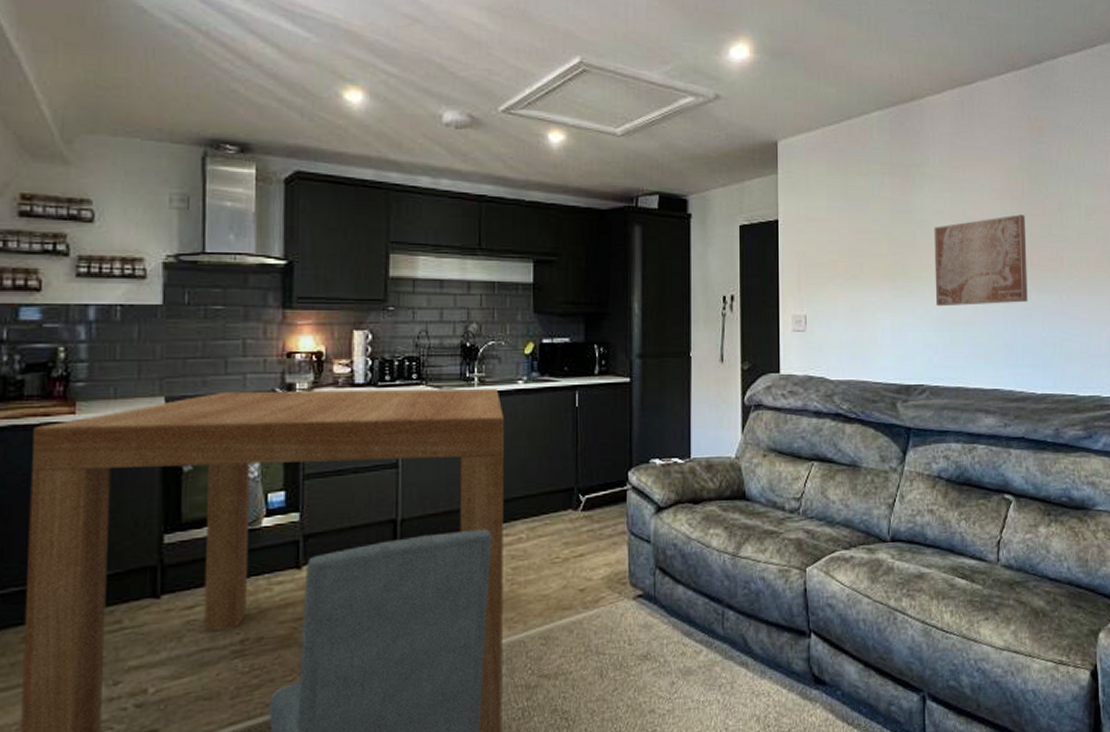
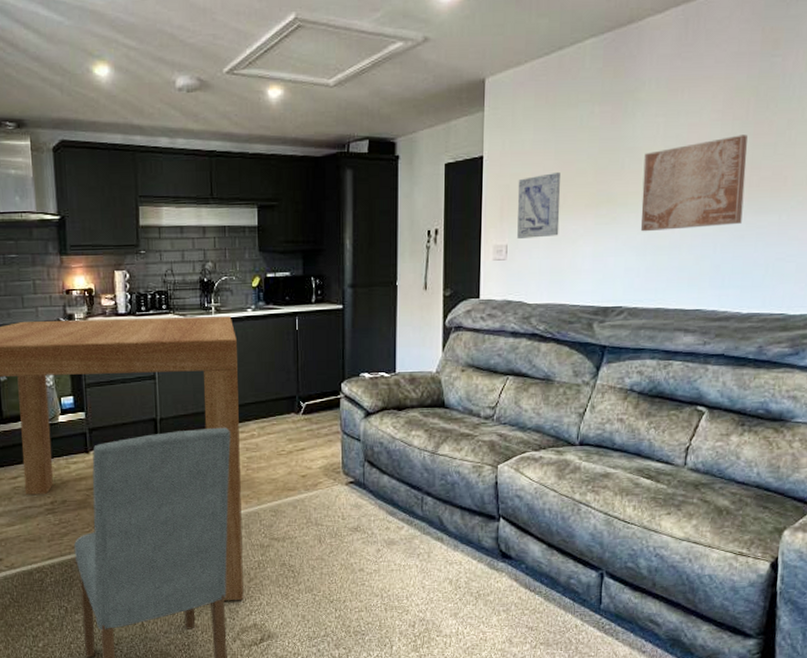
wall art: none [814,240,858,309] -> present [517,171,561,239]

